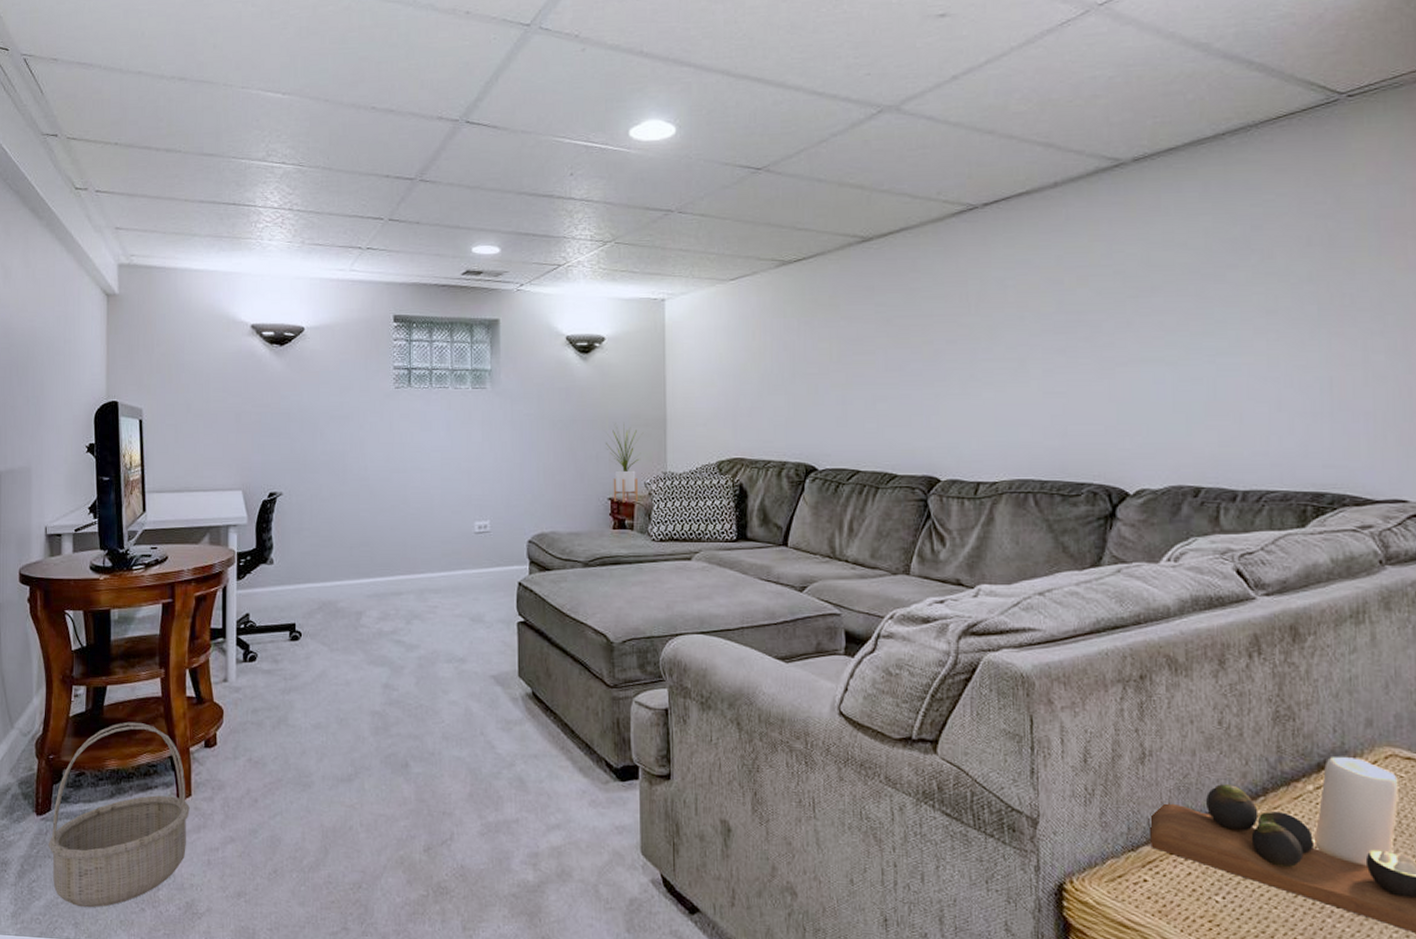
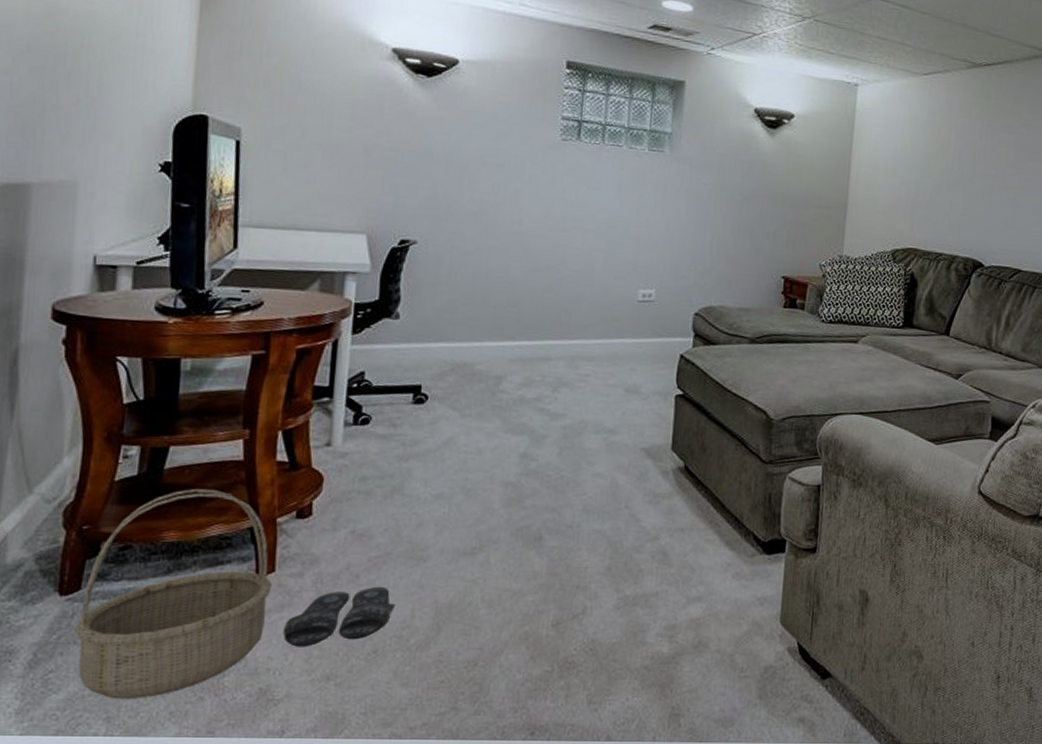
slippers: none [202,810,288,866] -> present [283,586,395,647]
house plant: present [606,423,644,503] -> none [784,202,824,283]

